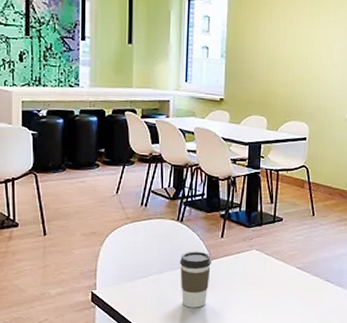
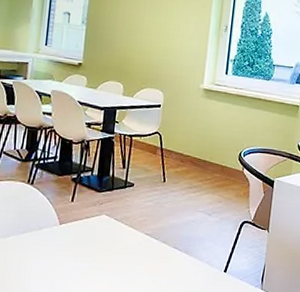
coffee cup: present [179,251,211,308] -> none [26,214,60,274]

